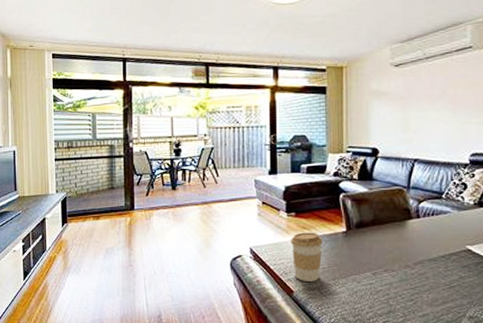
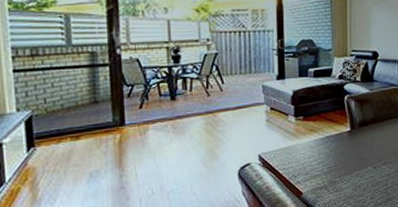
coffee cup: present [291,232,323,282] -> none [299,134,329,182]

